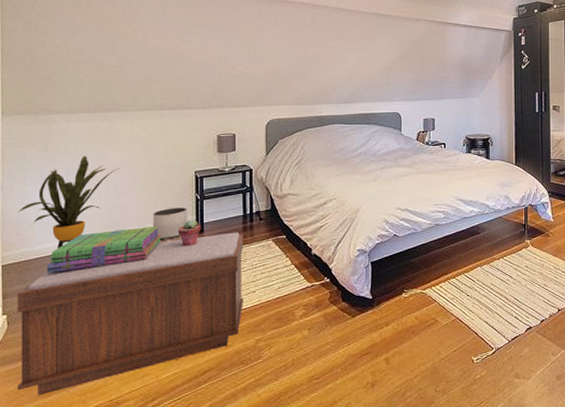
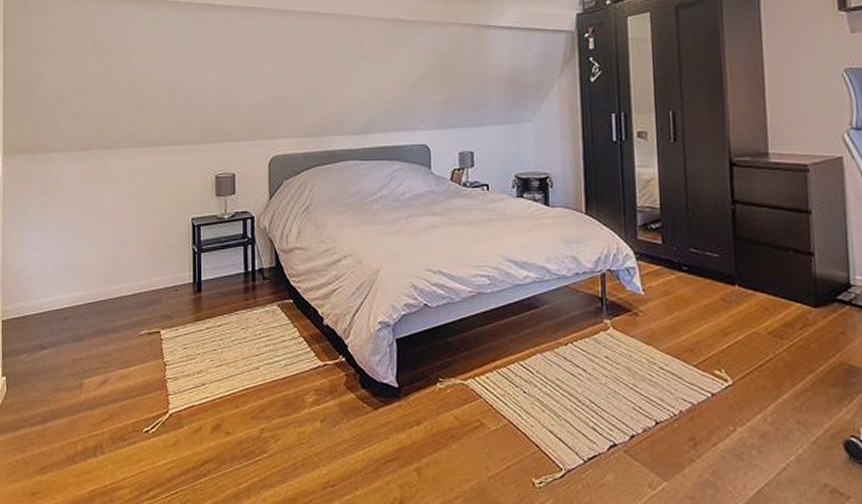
house plant: present [17,156,121,249] -> none [17,199,116,305]
bench: present [17,232,244,396] -> none [15,293,246,472]
stack of books: present [47,225,161,273] -> none [44,281,157,332]
planter: present [153,207,188,239] -> none [148,261,184,299]
potted succulent: present [177,220,201,246] -> none [174,277,199,307]

